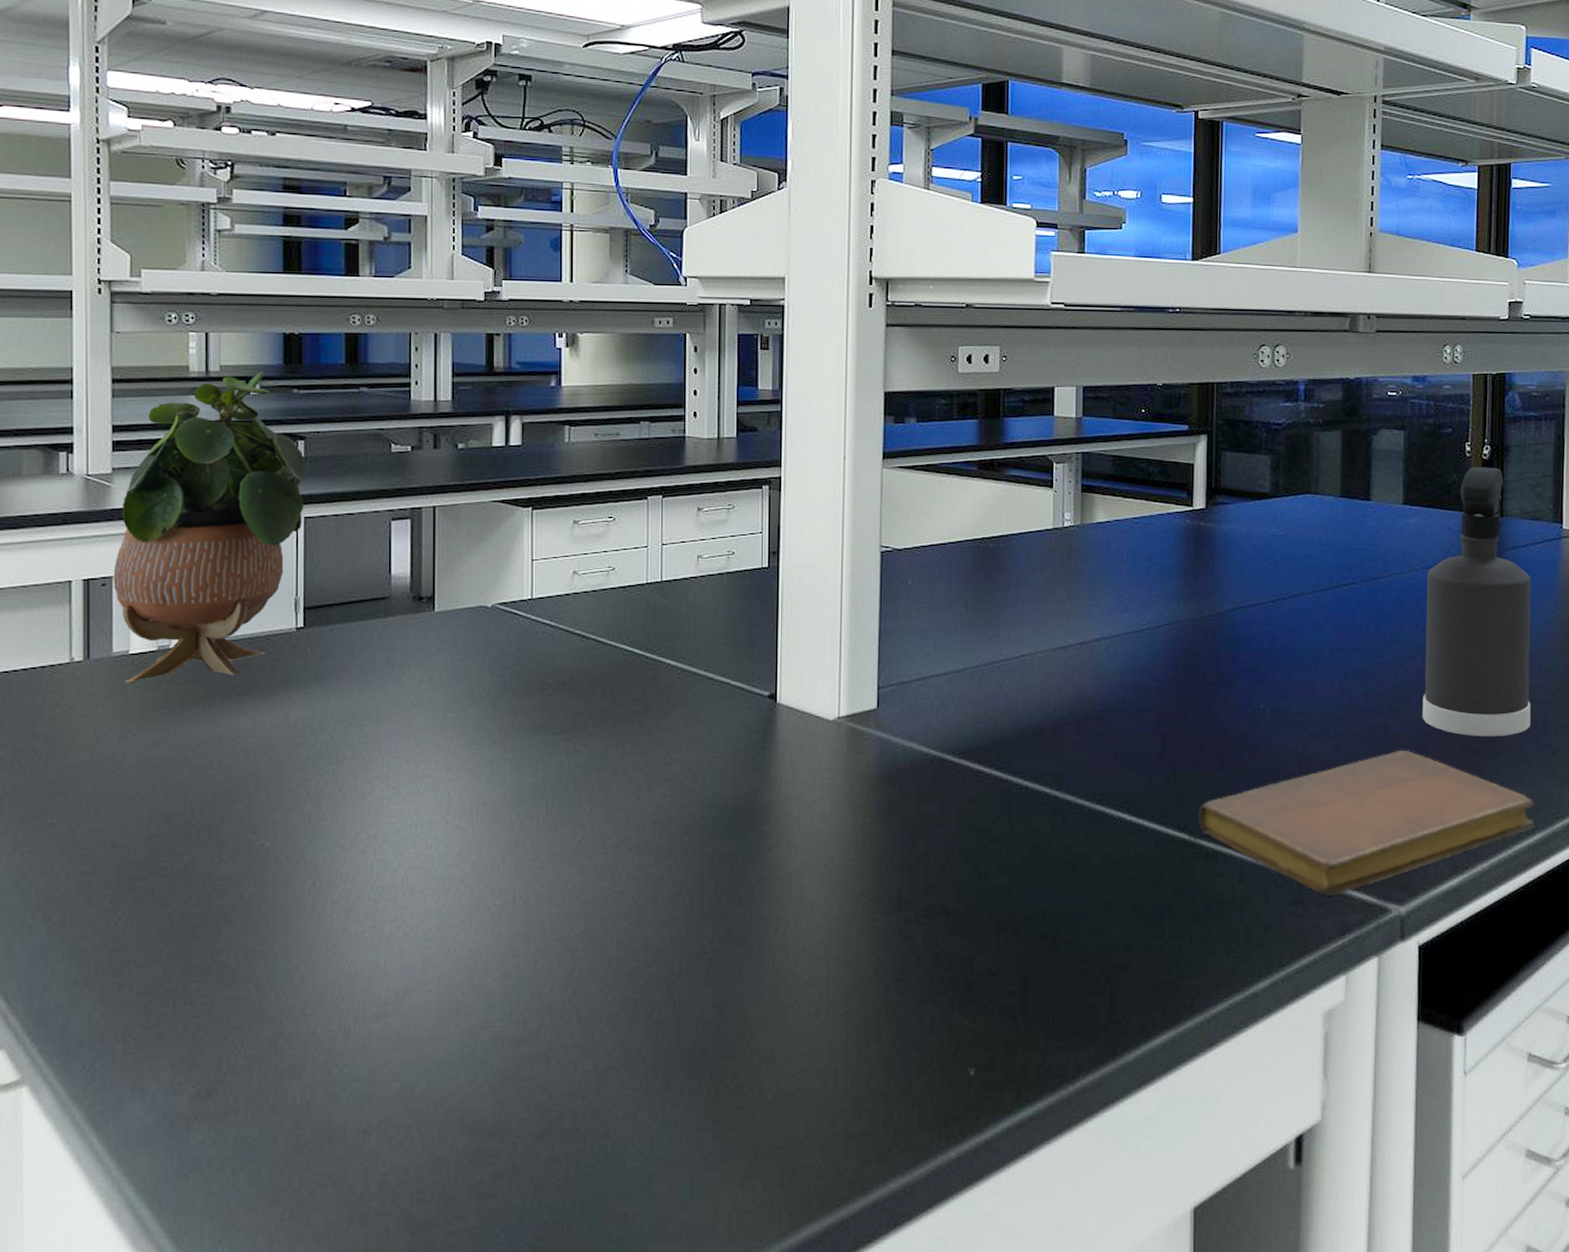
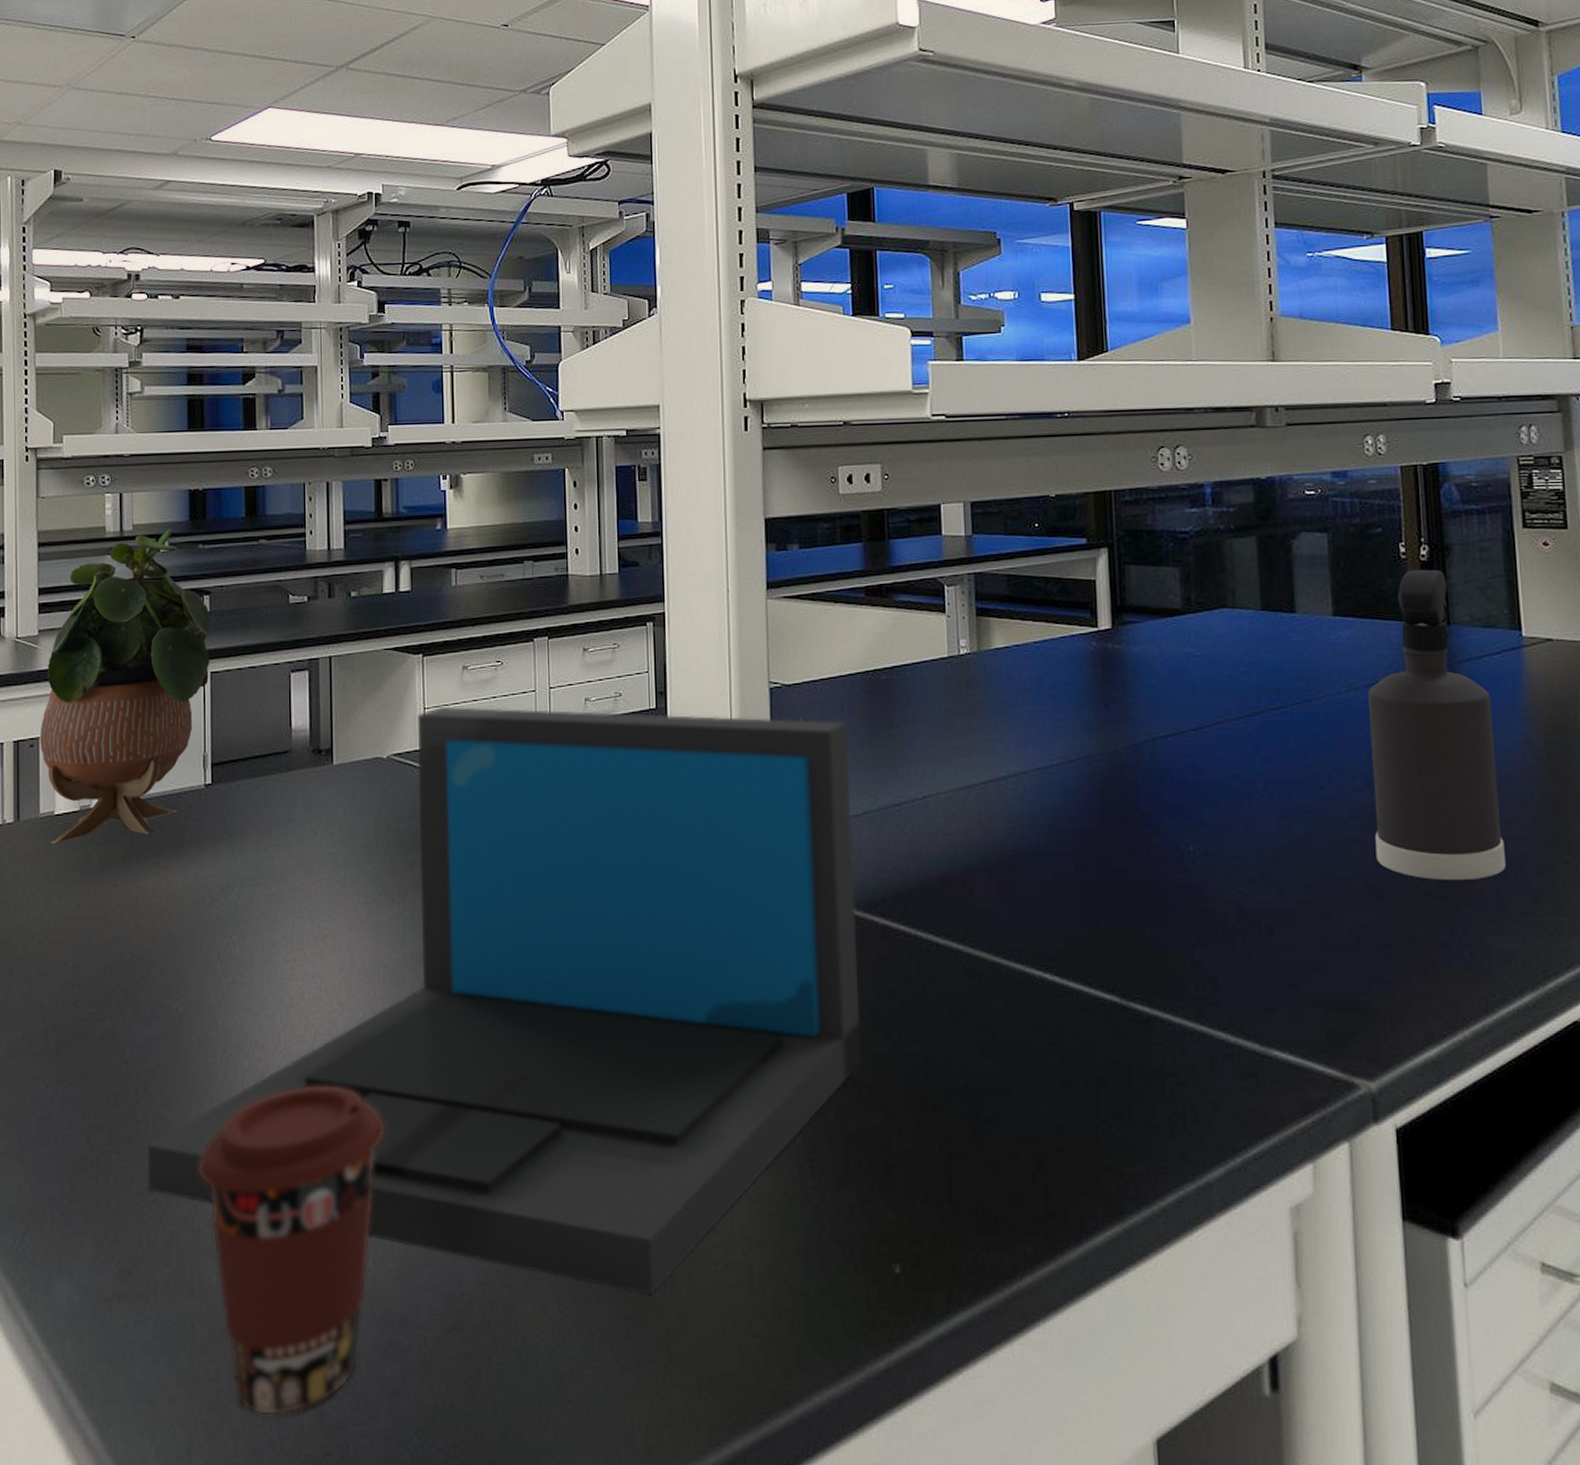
laptop: none [230,558,953,1101] -> present [148,706,862,1295]
coffee cup: none [283,916,480,1220] -> present [198,1085,386,1416]
notebook: present [1198,750,1535,896] -> none [1128,897,1522,1069]

